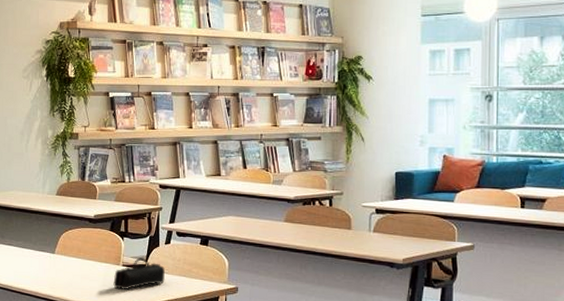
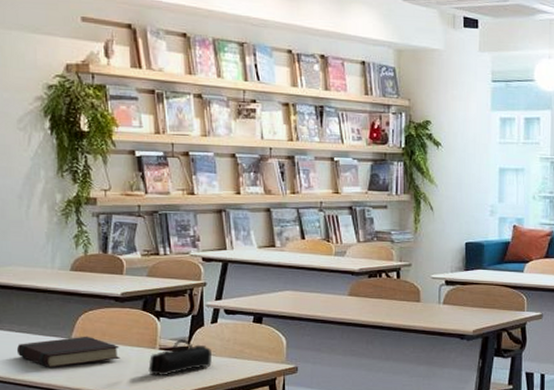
book: none [14,251,92,279] -> present [16,336,120,368]

